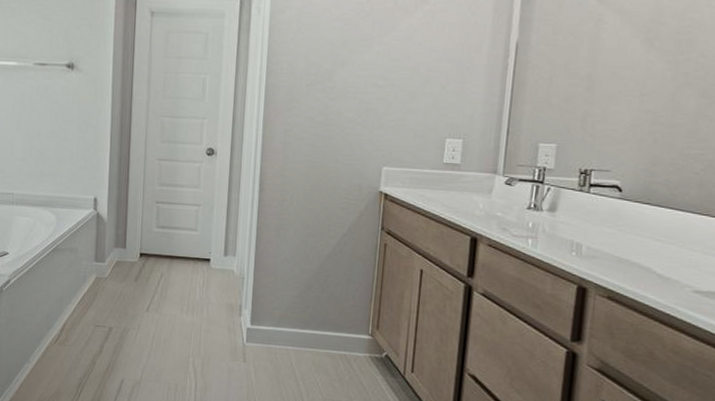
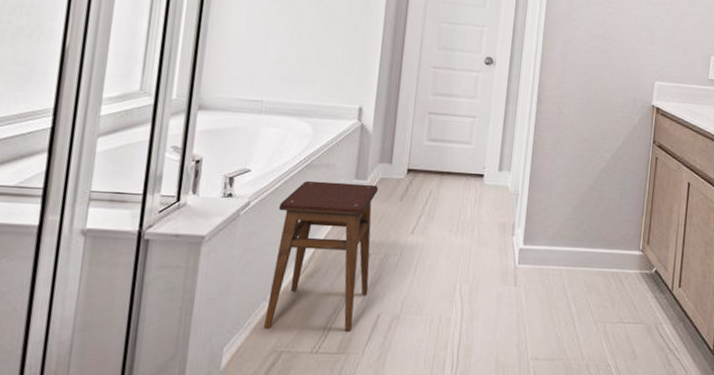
stool: none [28,262,115,393] -> present [263,180,378,332]

